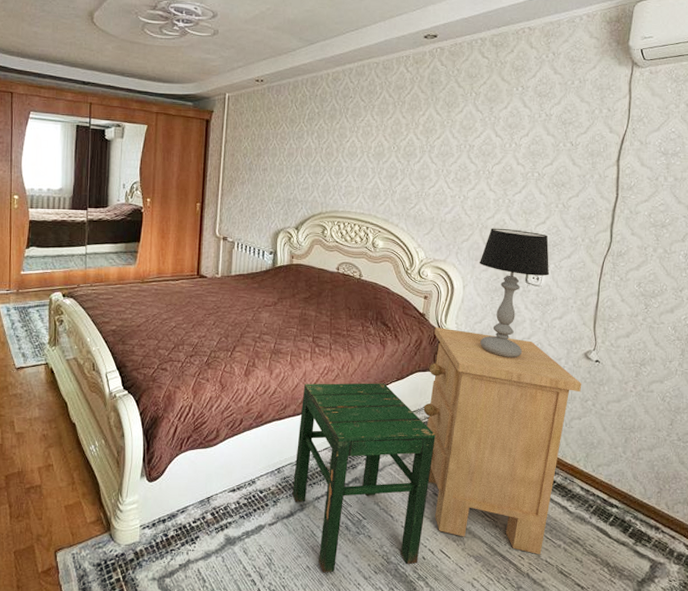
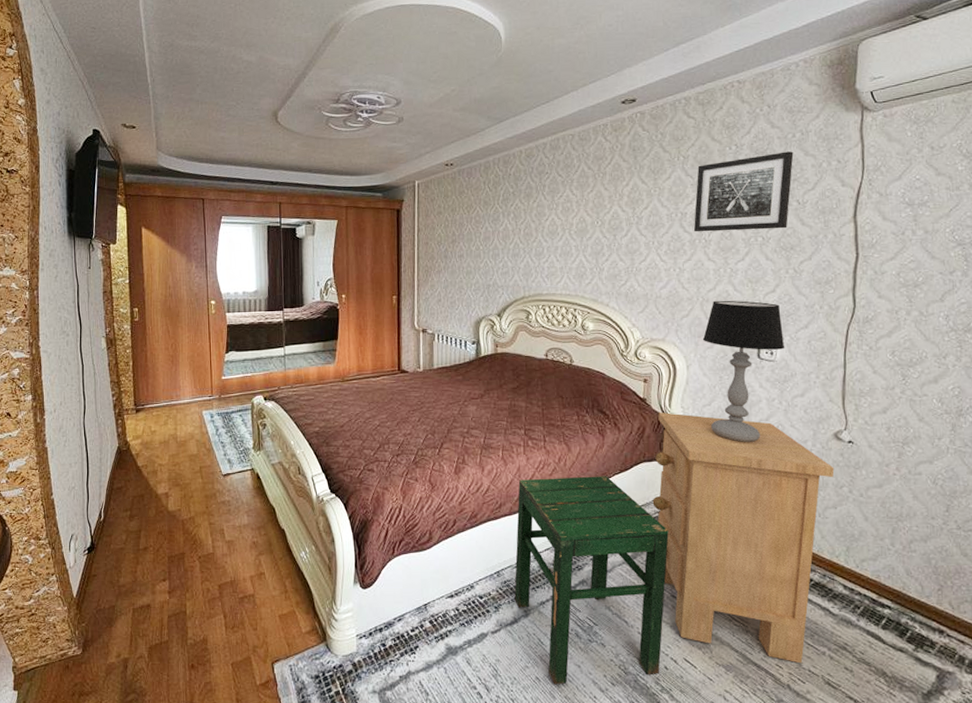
wall art: none [479,96,571,167] -> present [693,151,794,232]

